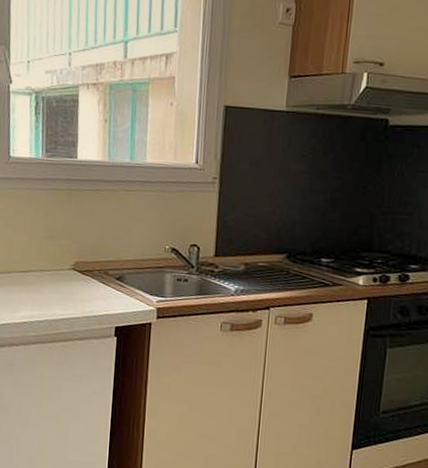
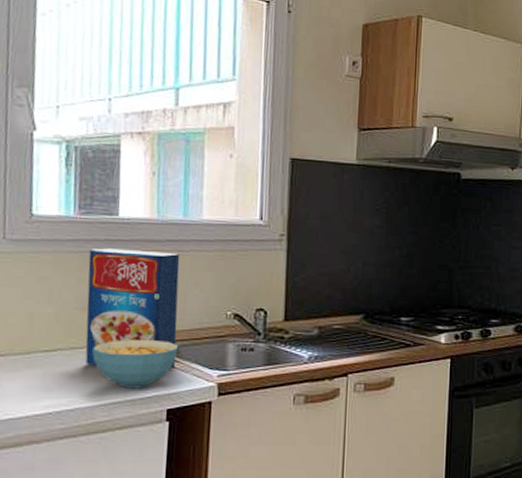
cereal box: none [51,186,127,292] -> present [85,248,180,367]
cereal bowl: none [57,266,125,308] -> present [92,340,179,389]

